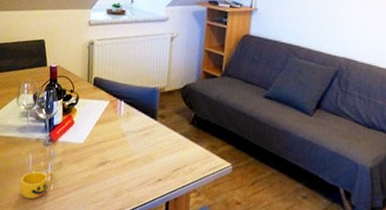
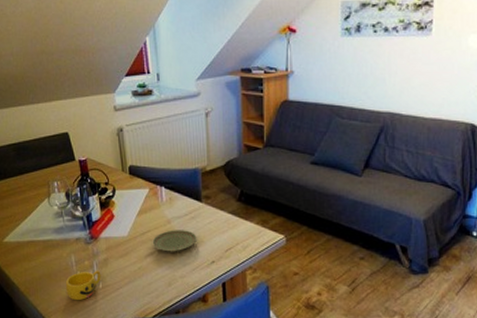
plate: none [105,143,148,166] -> present [152,230,197,252]

